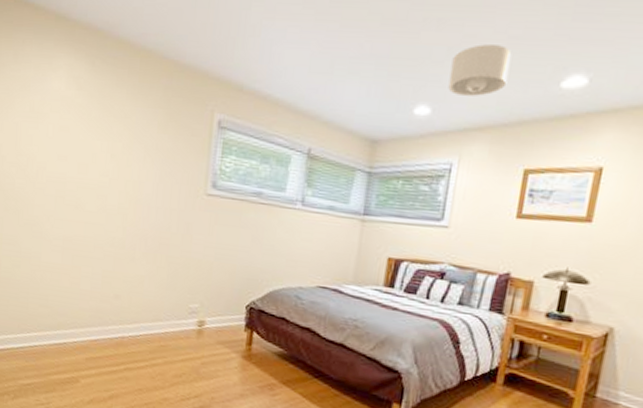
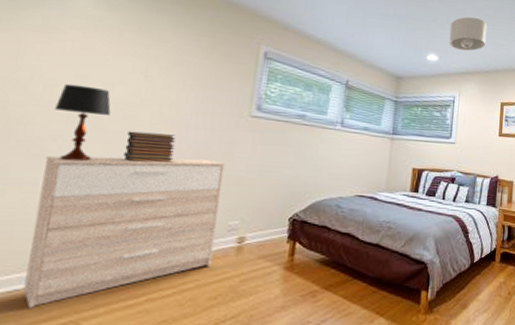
sideboard: none [40,233,184,362] -> present [23,155,225,308]
table lamp: none [46,166,87,240] -> present [55,83,111,162]
book stack: none [99,210,140,243] -> present [123,131,176,163]

